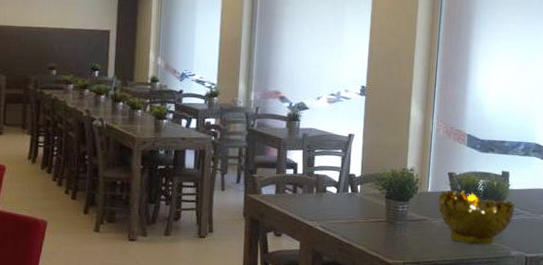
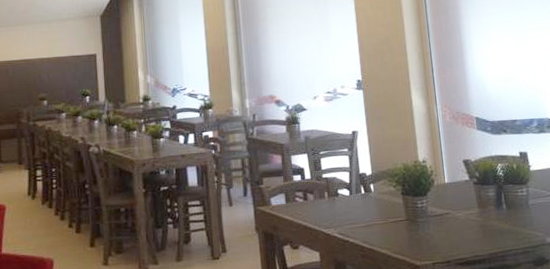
decorative bowl: present [438,190,515,245] -> none [457,177,541,236]

